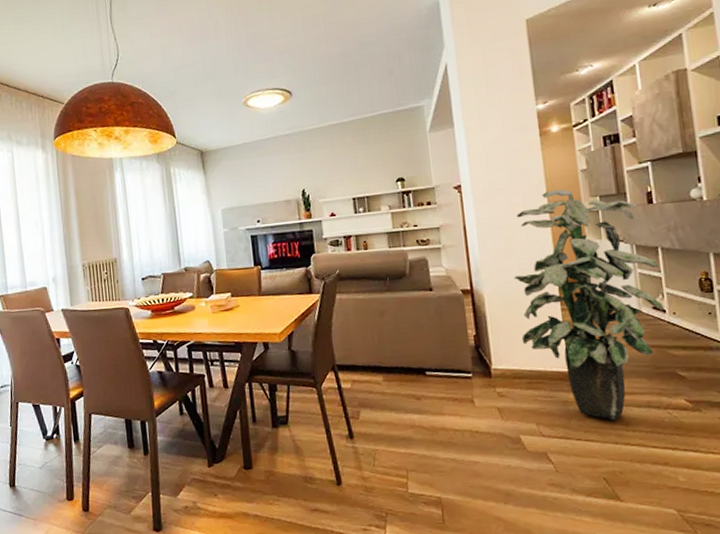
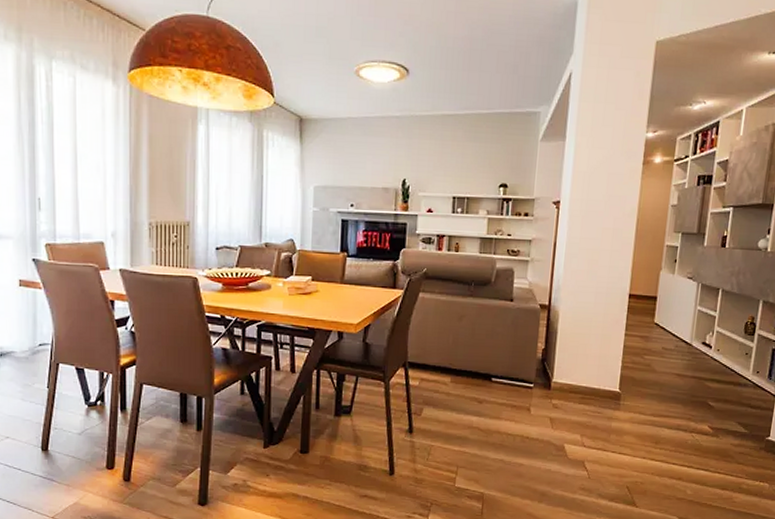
indoor plant: present [513,189,664,420] -> none [584,220,717,438]

